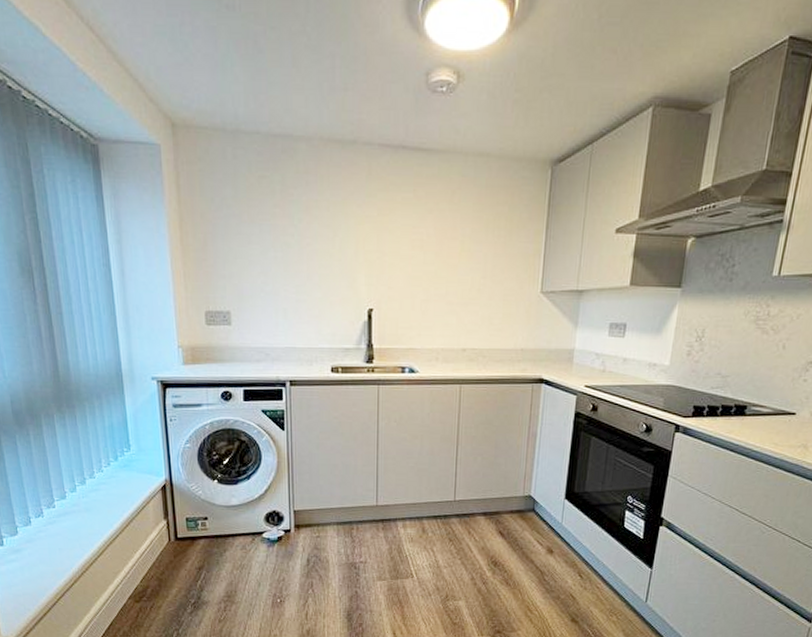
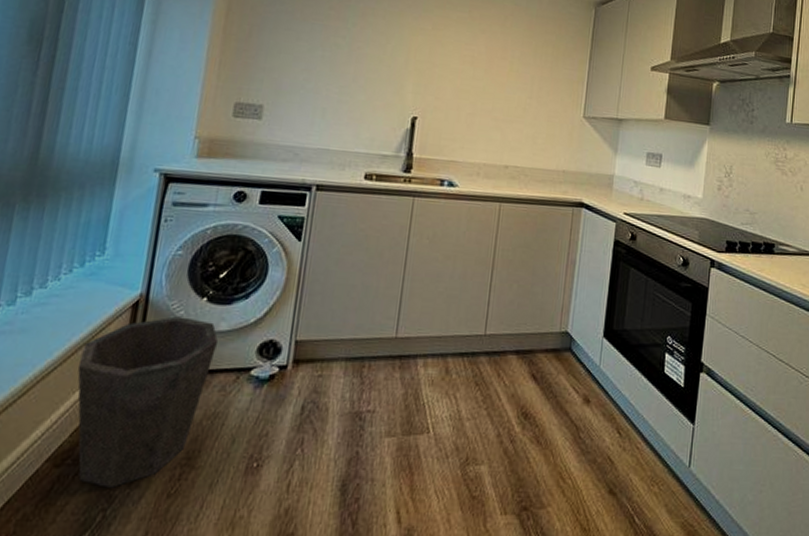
waste bin: none [133,495,233,616] -> present [77,316,219,488]

